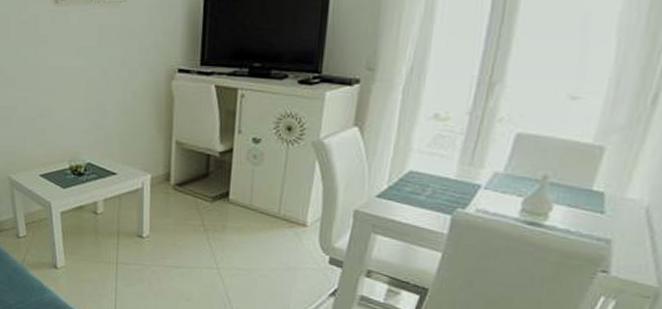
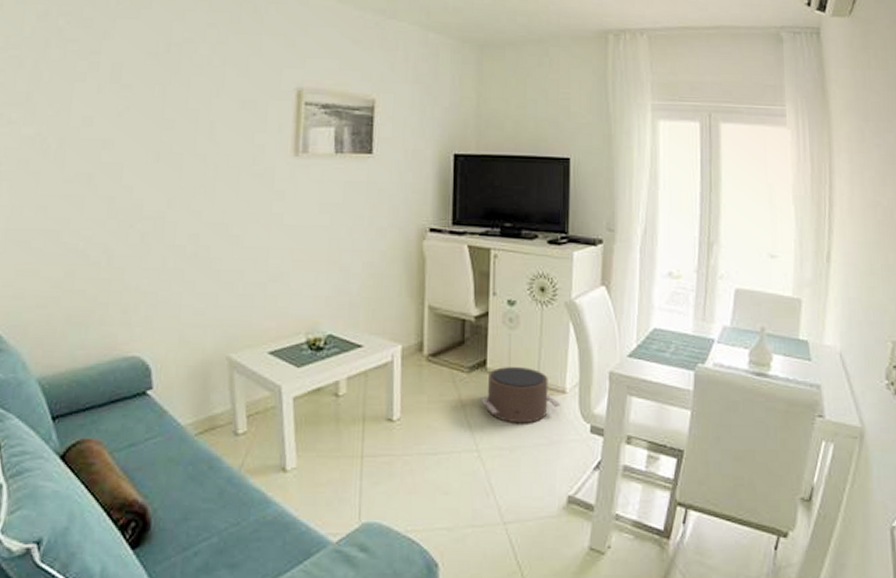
pouf: none [222,199,301,250] -> present [481,367,561,424]

